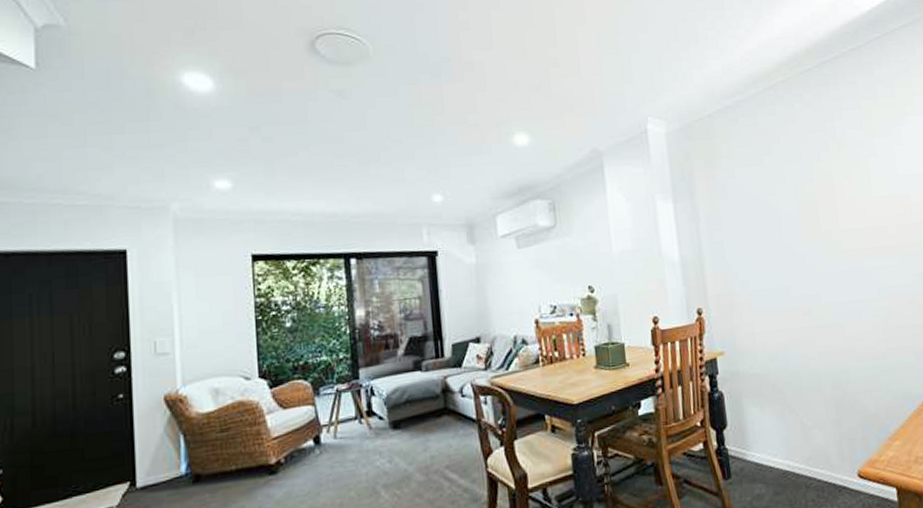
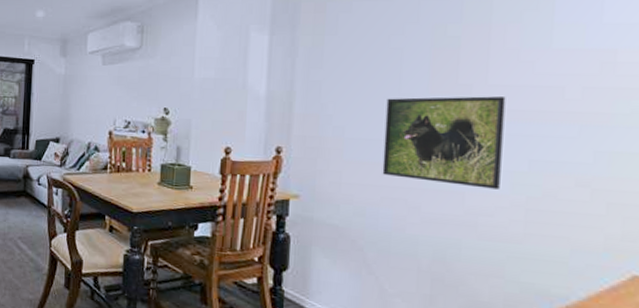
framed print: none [775,239,864,320] -> present [382,96,506,189]

